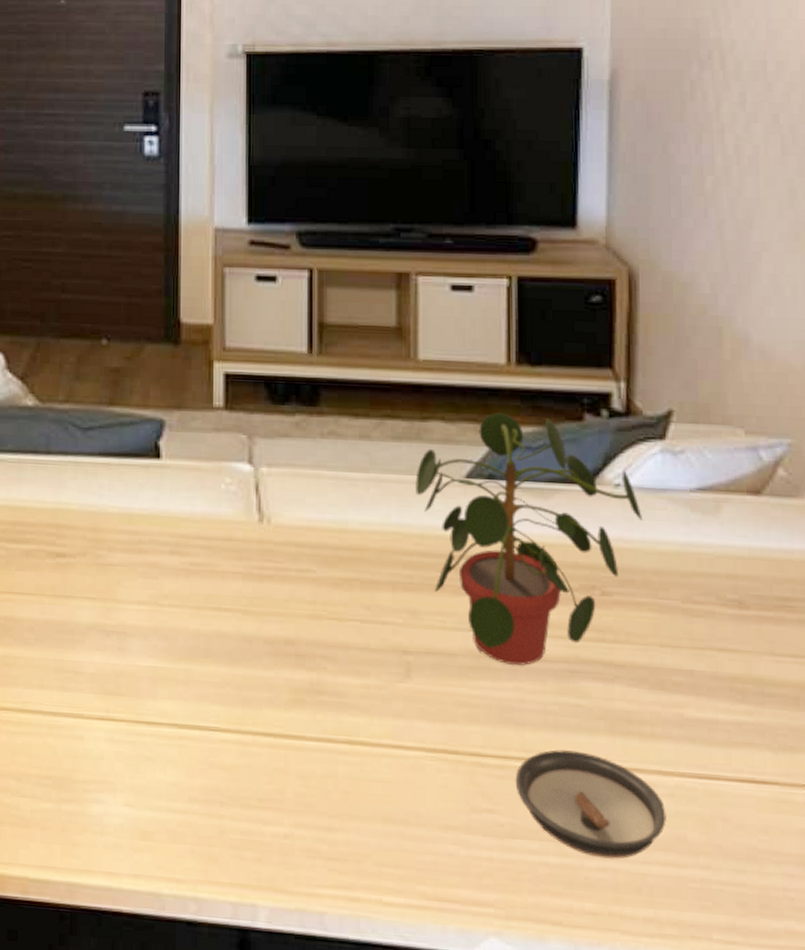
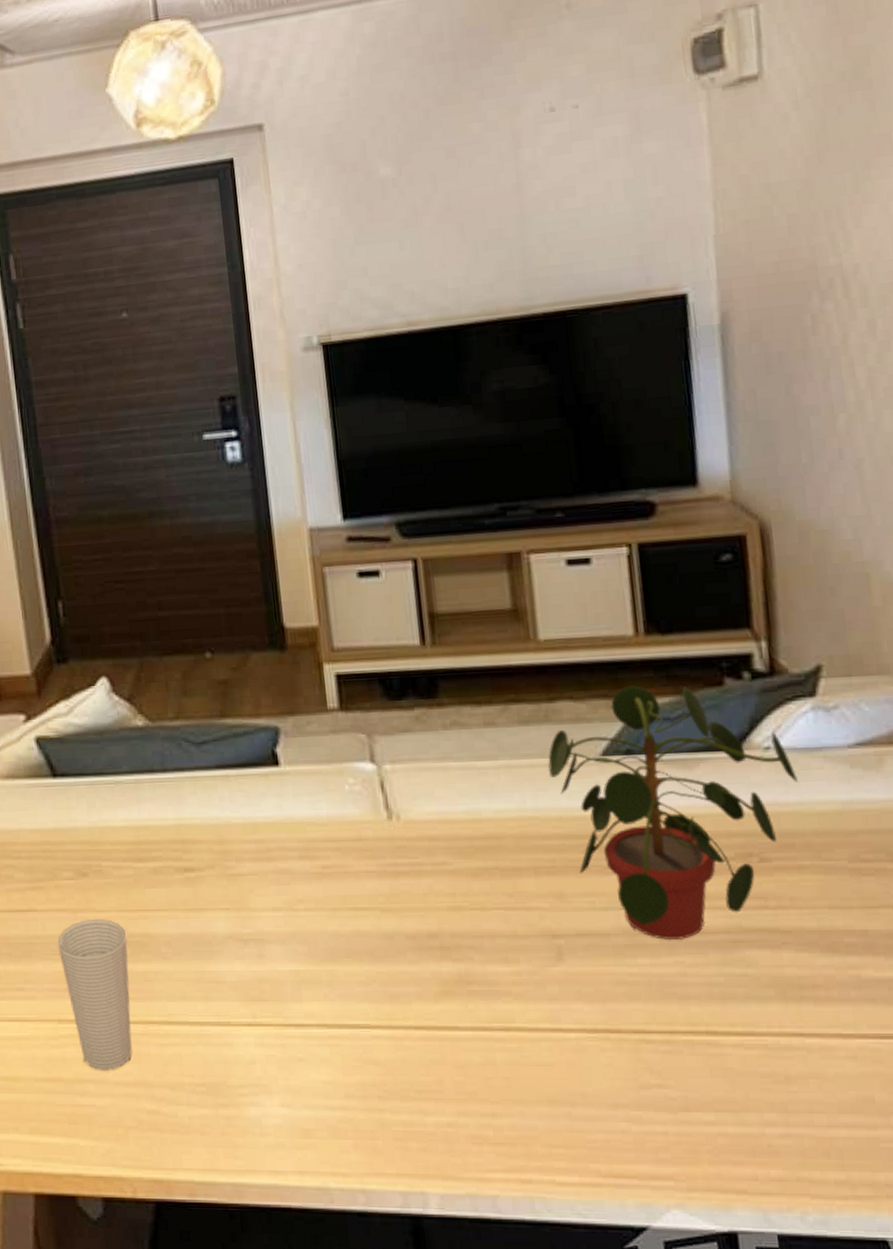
saucer: present [515,750,667,859] -> none [683,1021,851,1125]

